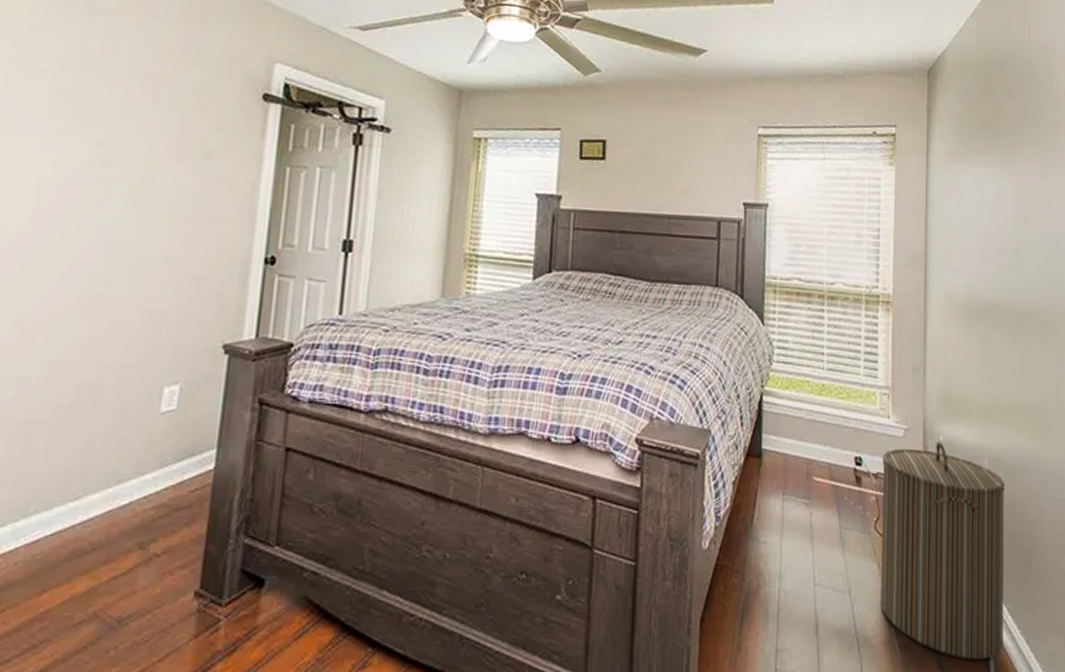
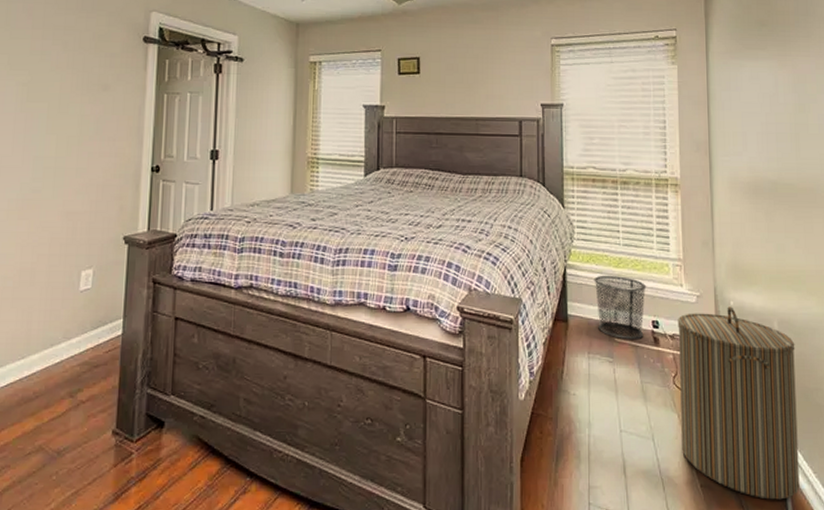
waste bin: none [793,403,851,479] -> present [594,275,647,340]

